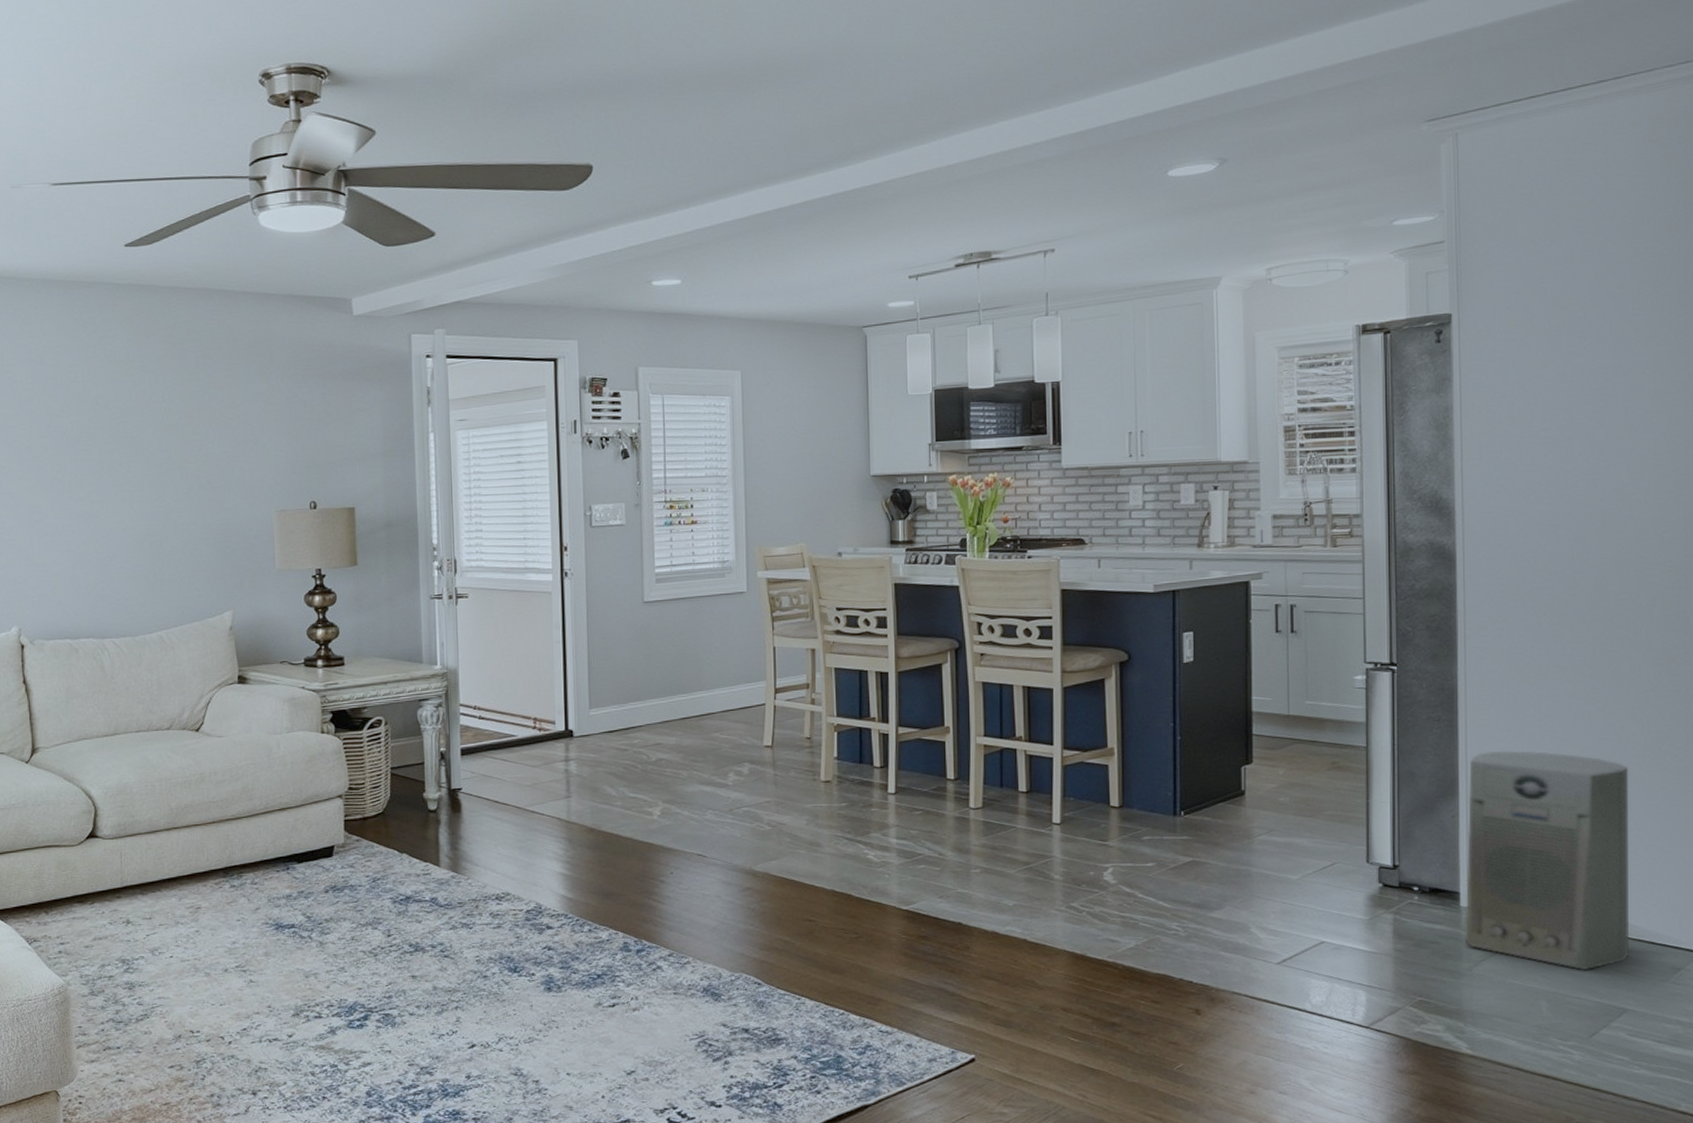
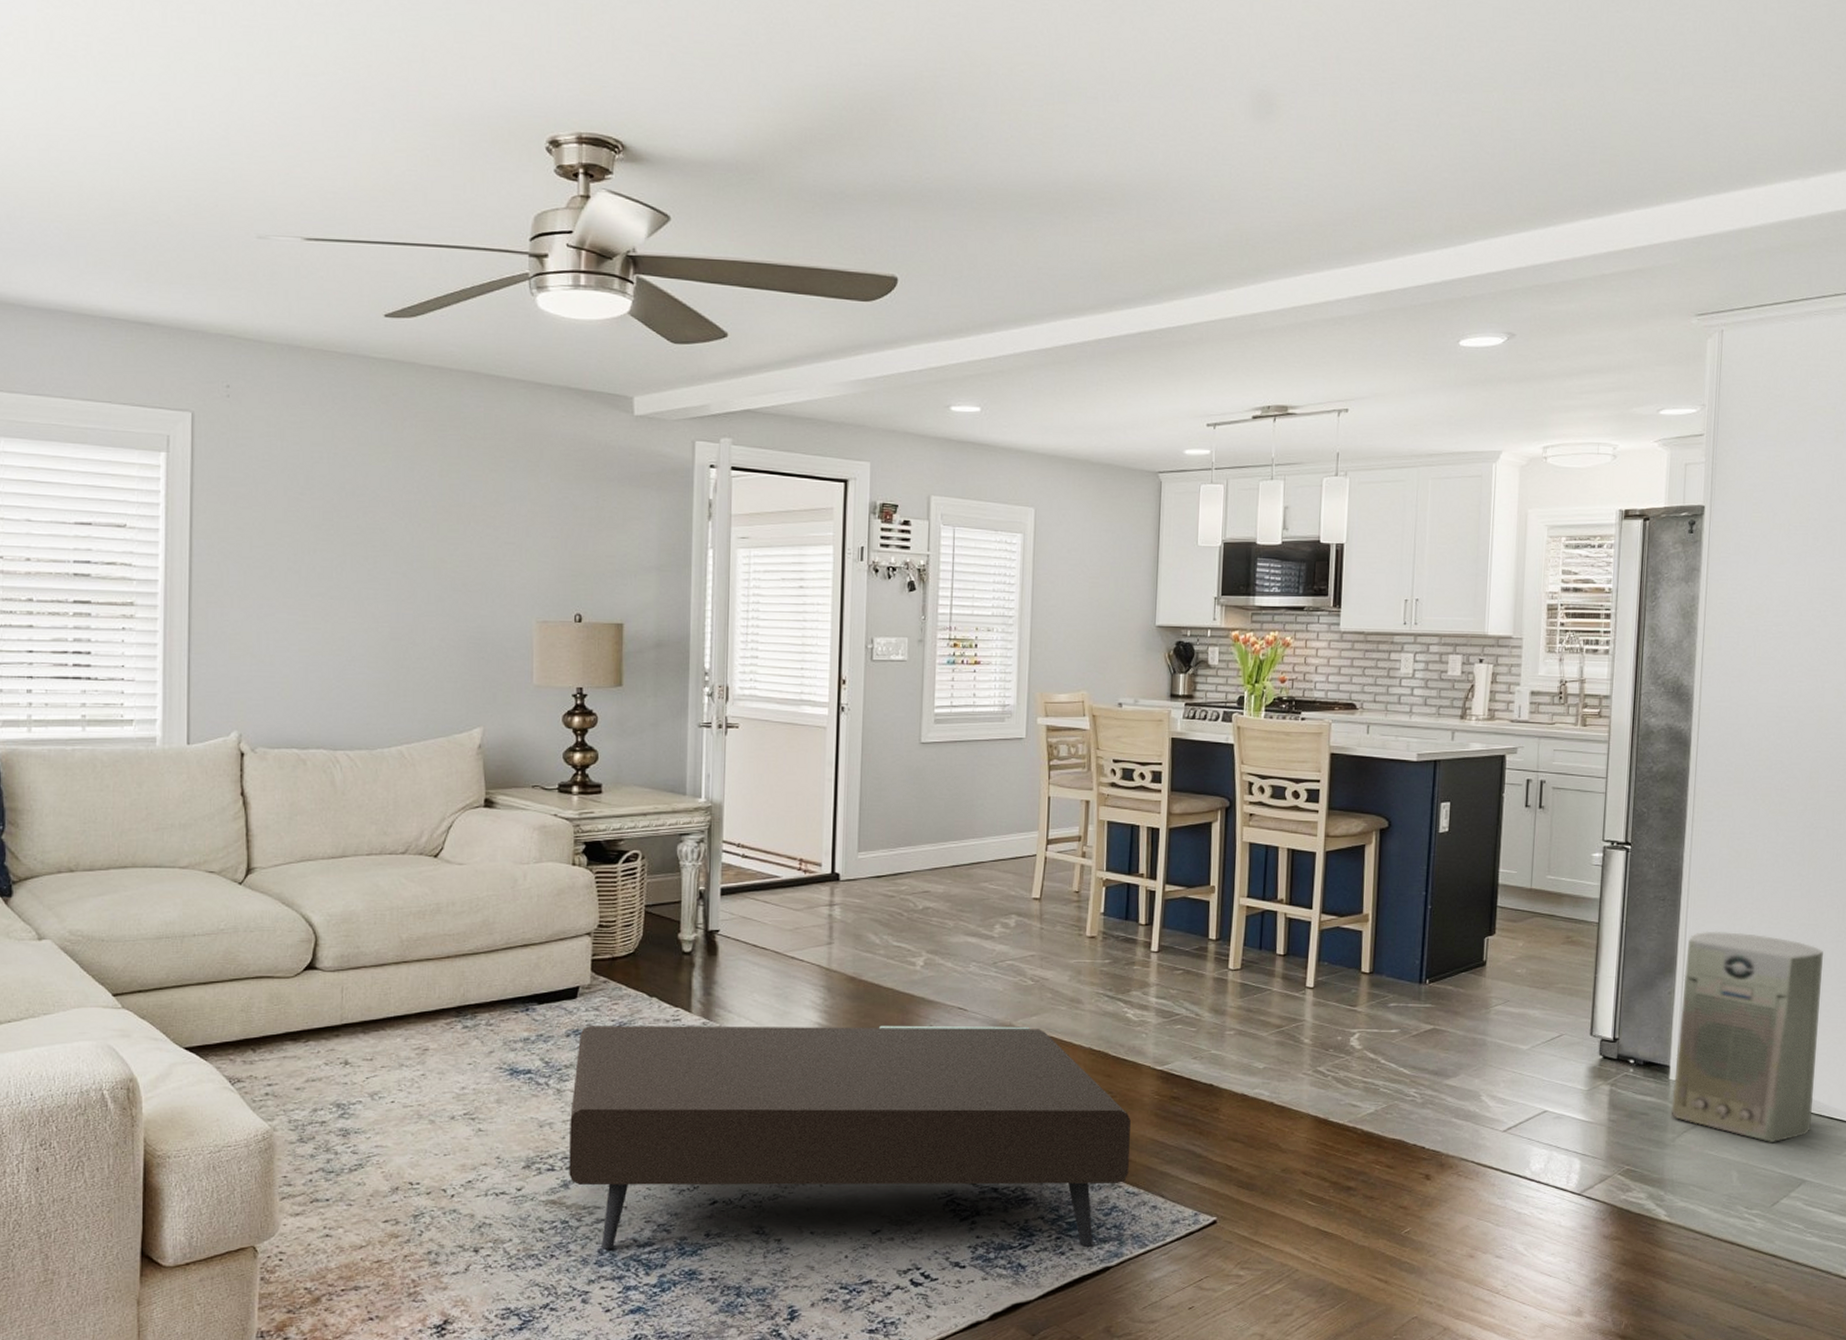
coffee table: none [333,870,880,1092] -> present [569,1025,1131,1250]

